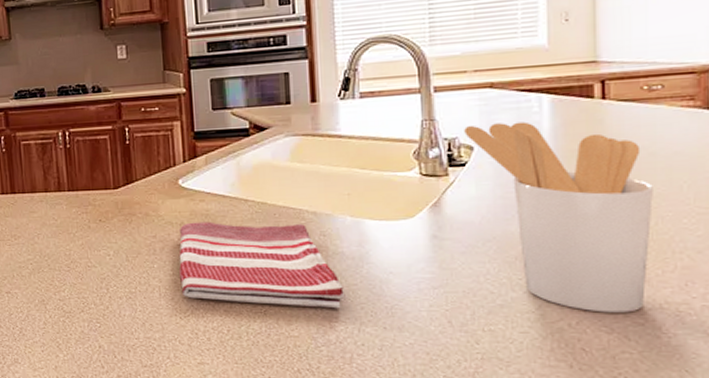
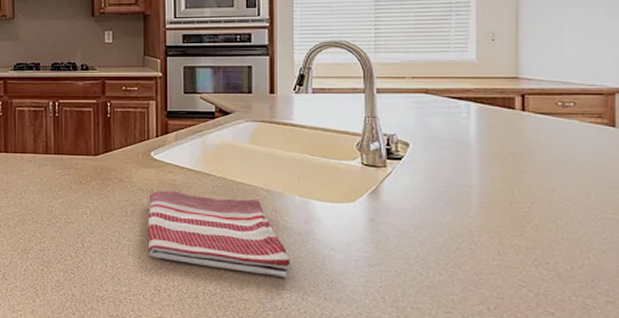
utensil holder: present [464,121,653,313] -> none [402,124,565,302]

